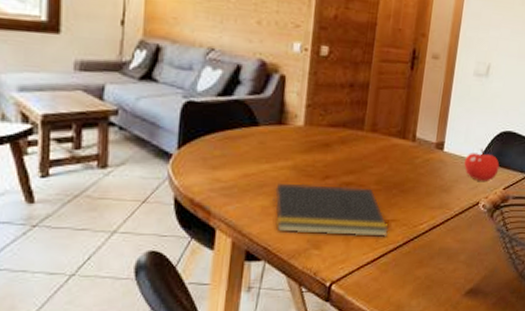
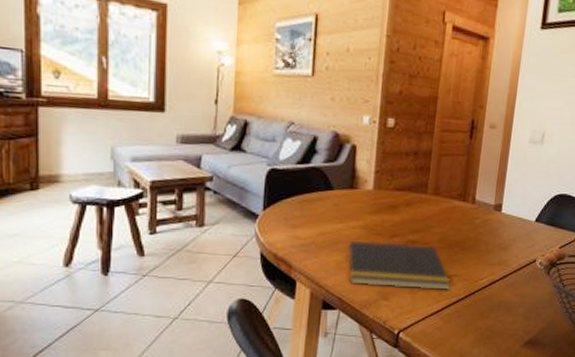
fruit: present [464,149,500,182] -> none [521,210,555,242]

